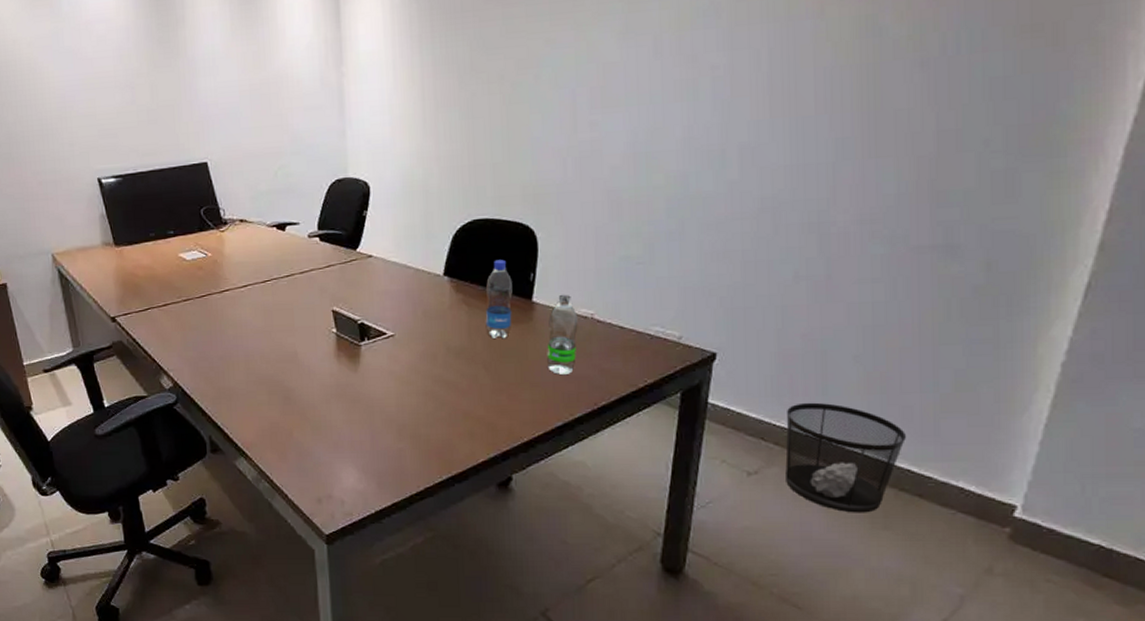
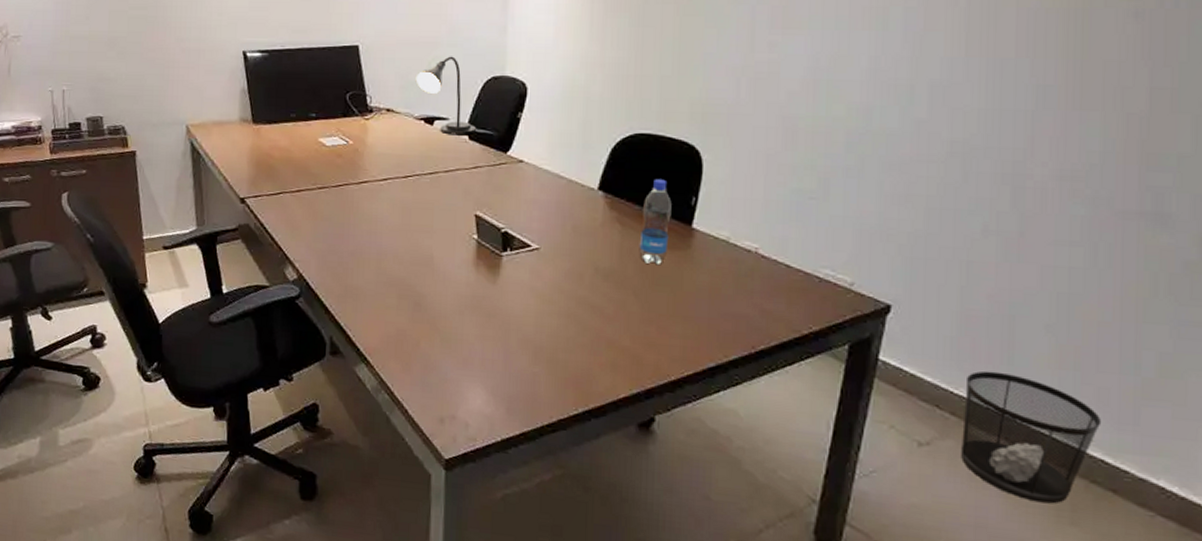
desk lamp: none [264,164,325,238] -> present [415,56,476,136]
bottle: present [547,294,578,374] -> none [703,223,741,311]

